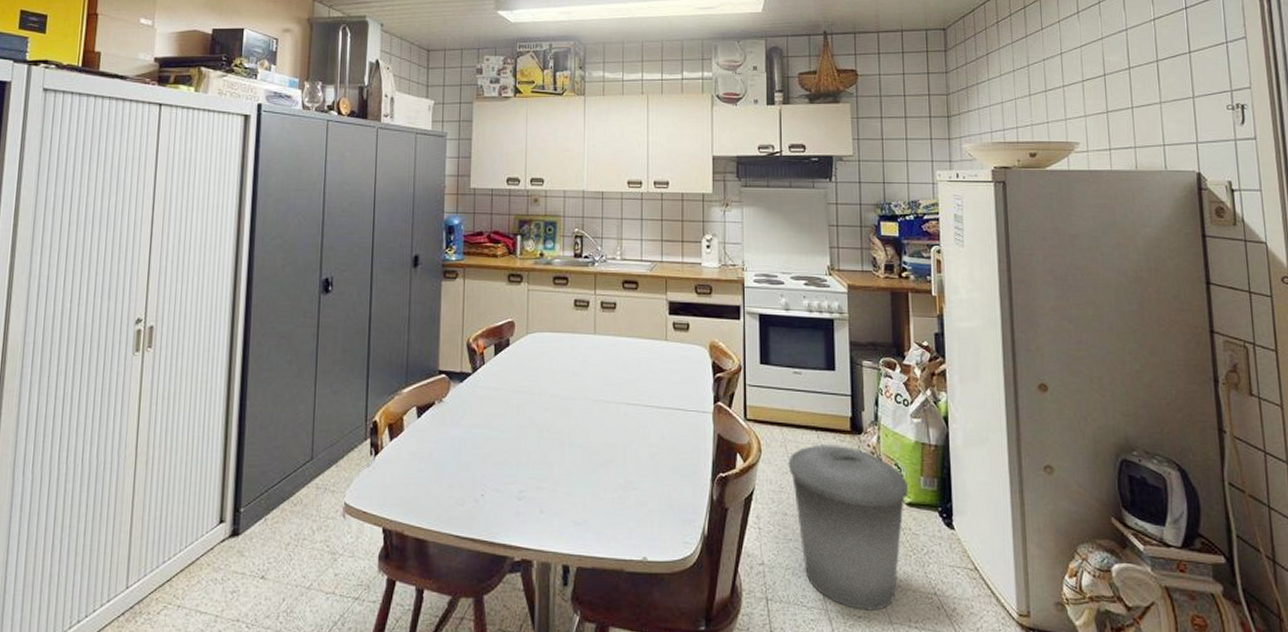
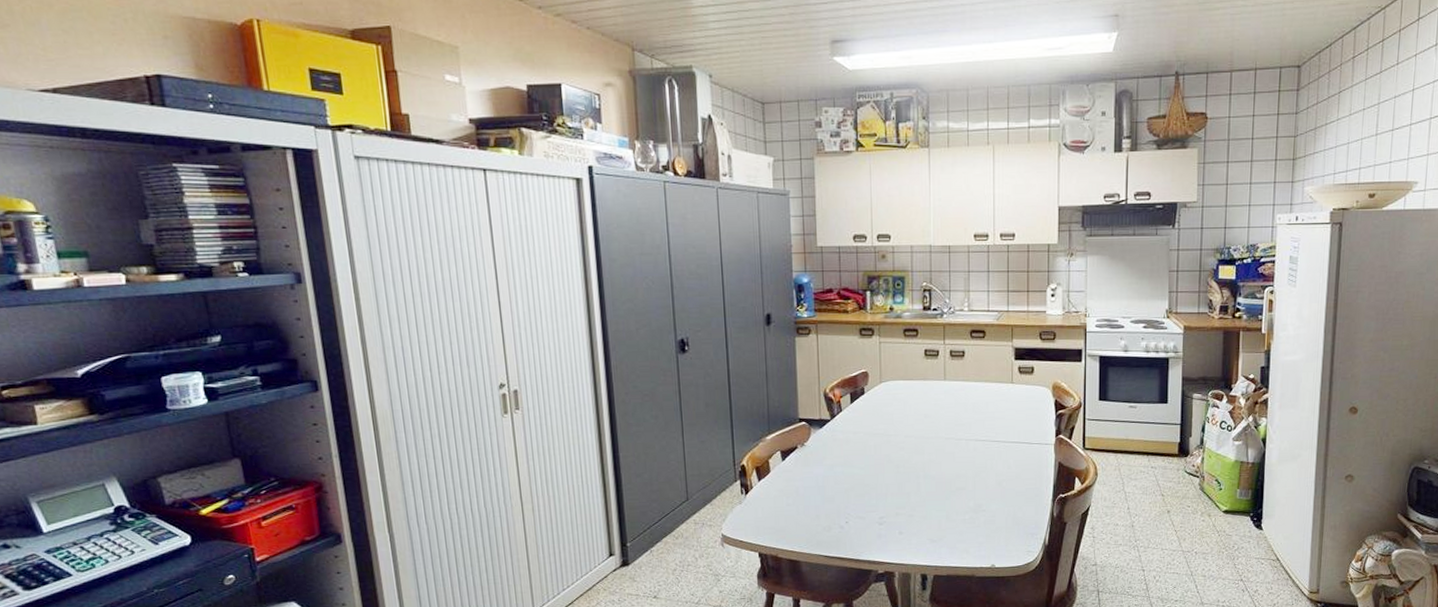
trash can: present [788,444,908,611] -> none [1121,466,1225,596]

